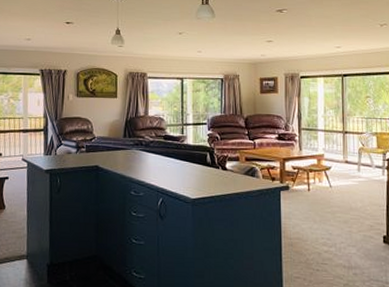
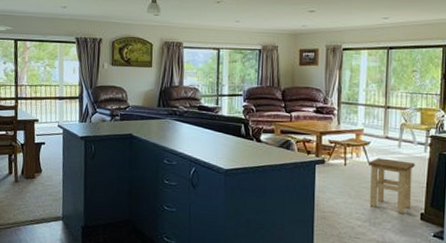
stool: none [331,182,375,237] -> present [369,158,415,213]

